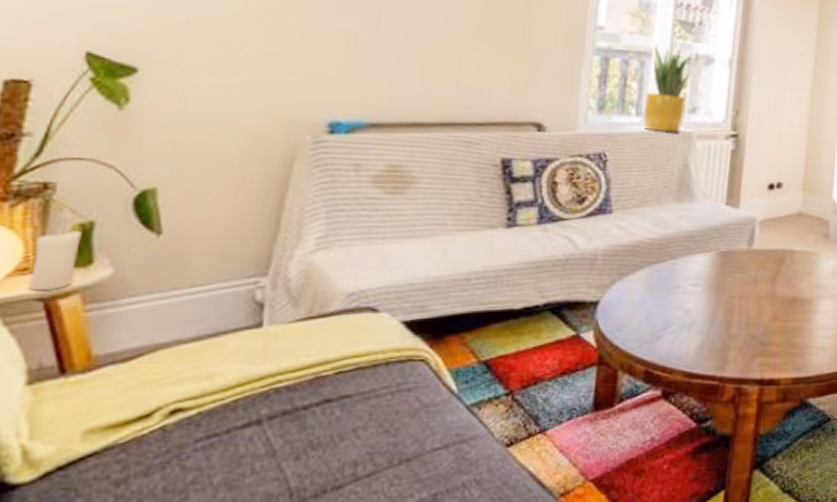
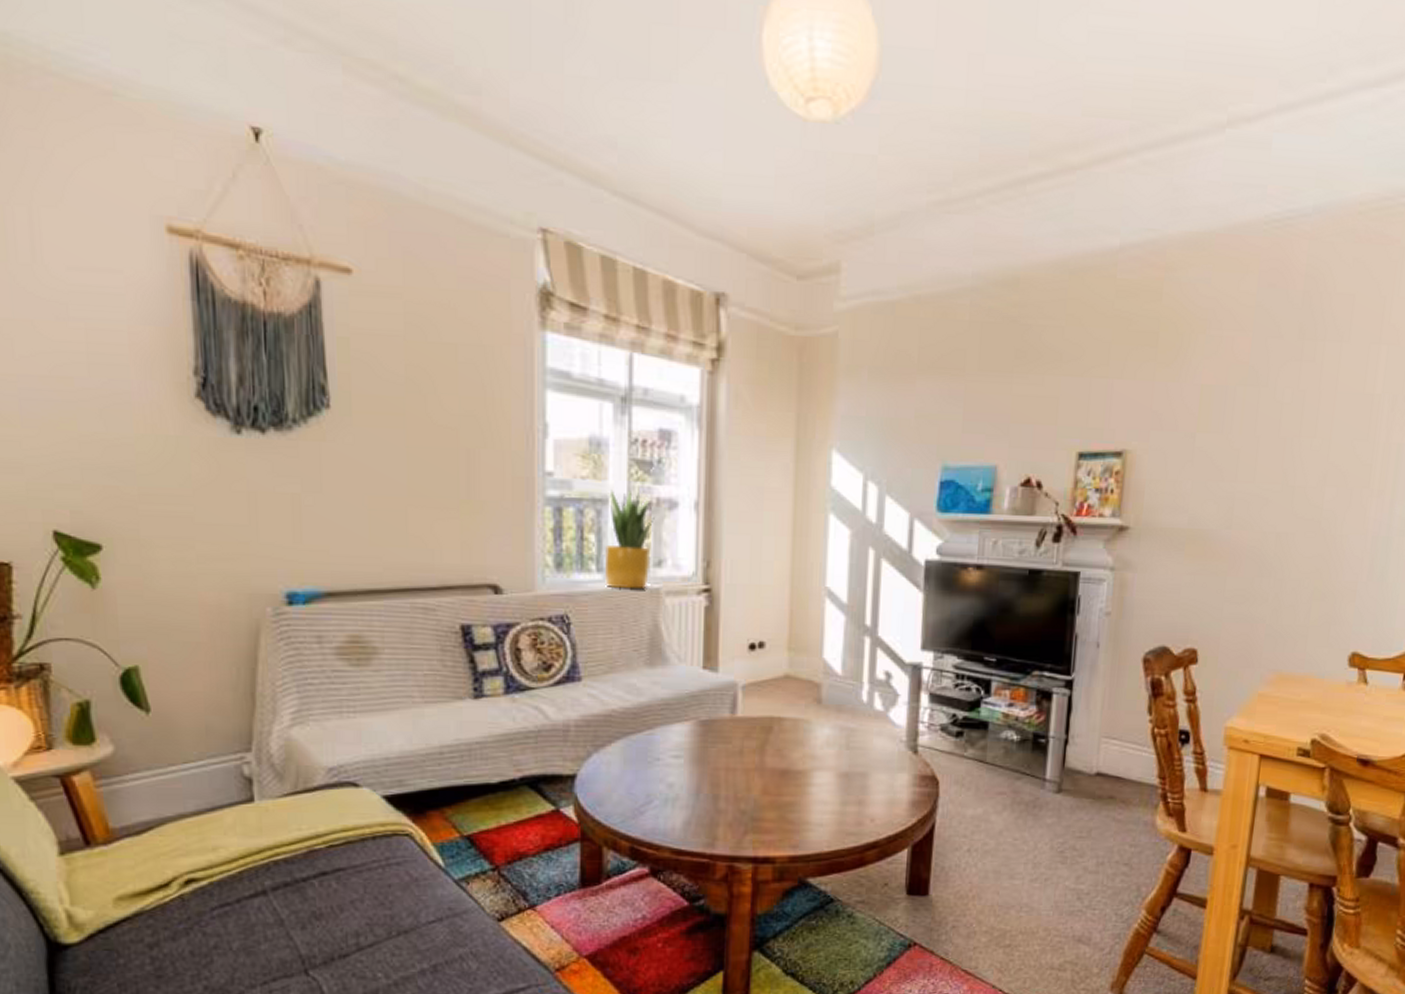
candle: present [27,231,82,291] -> none [44,710,81,768]

